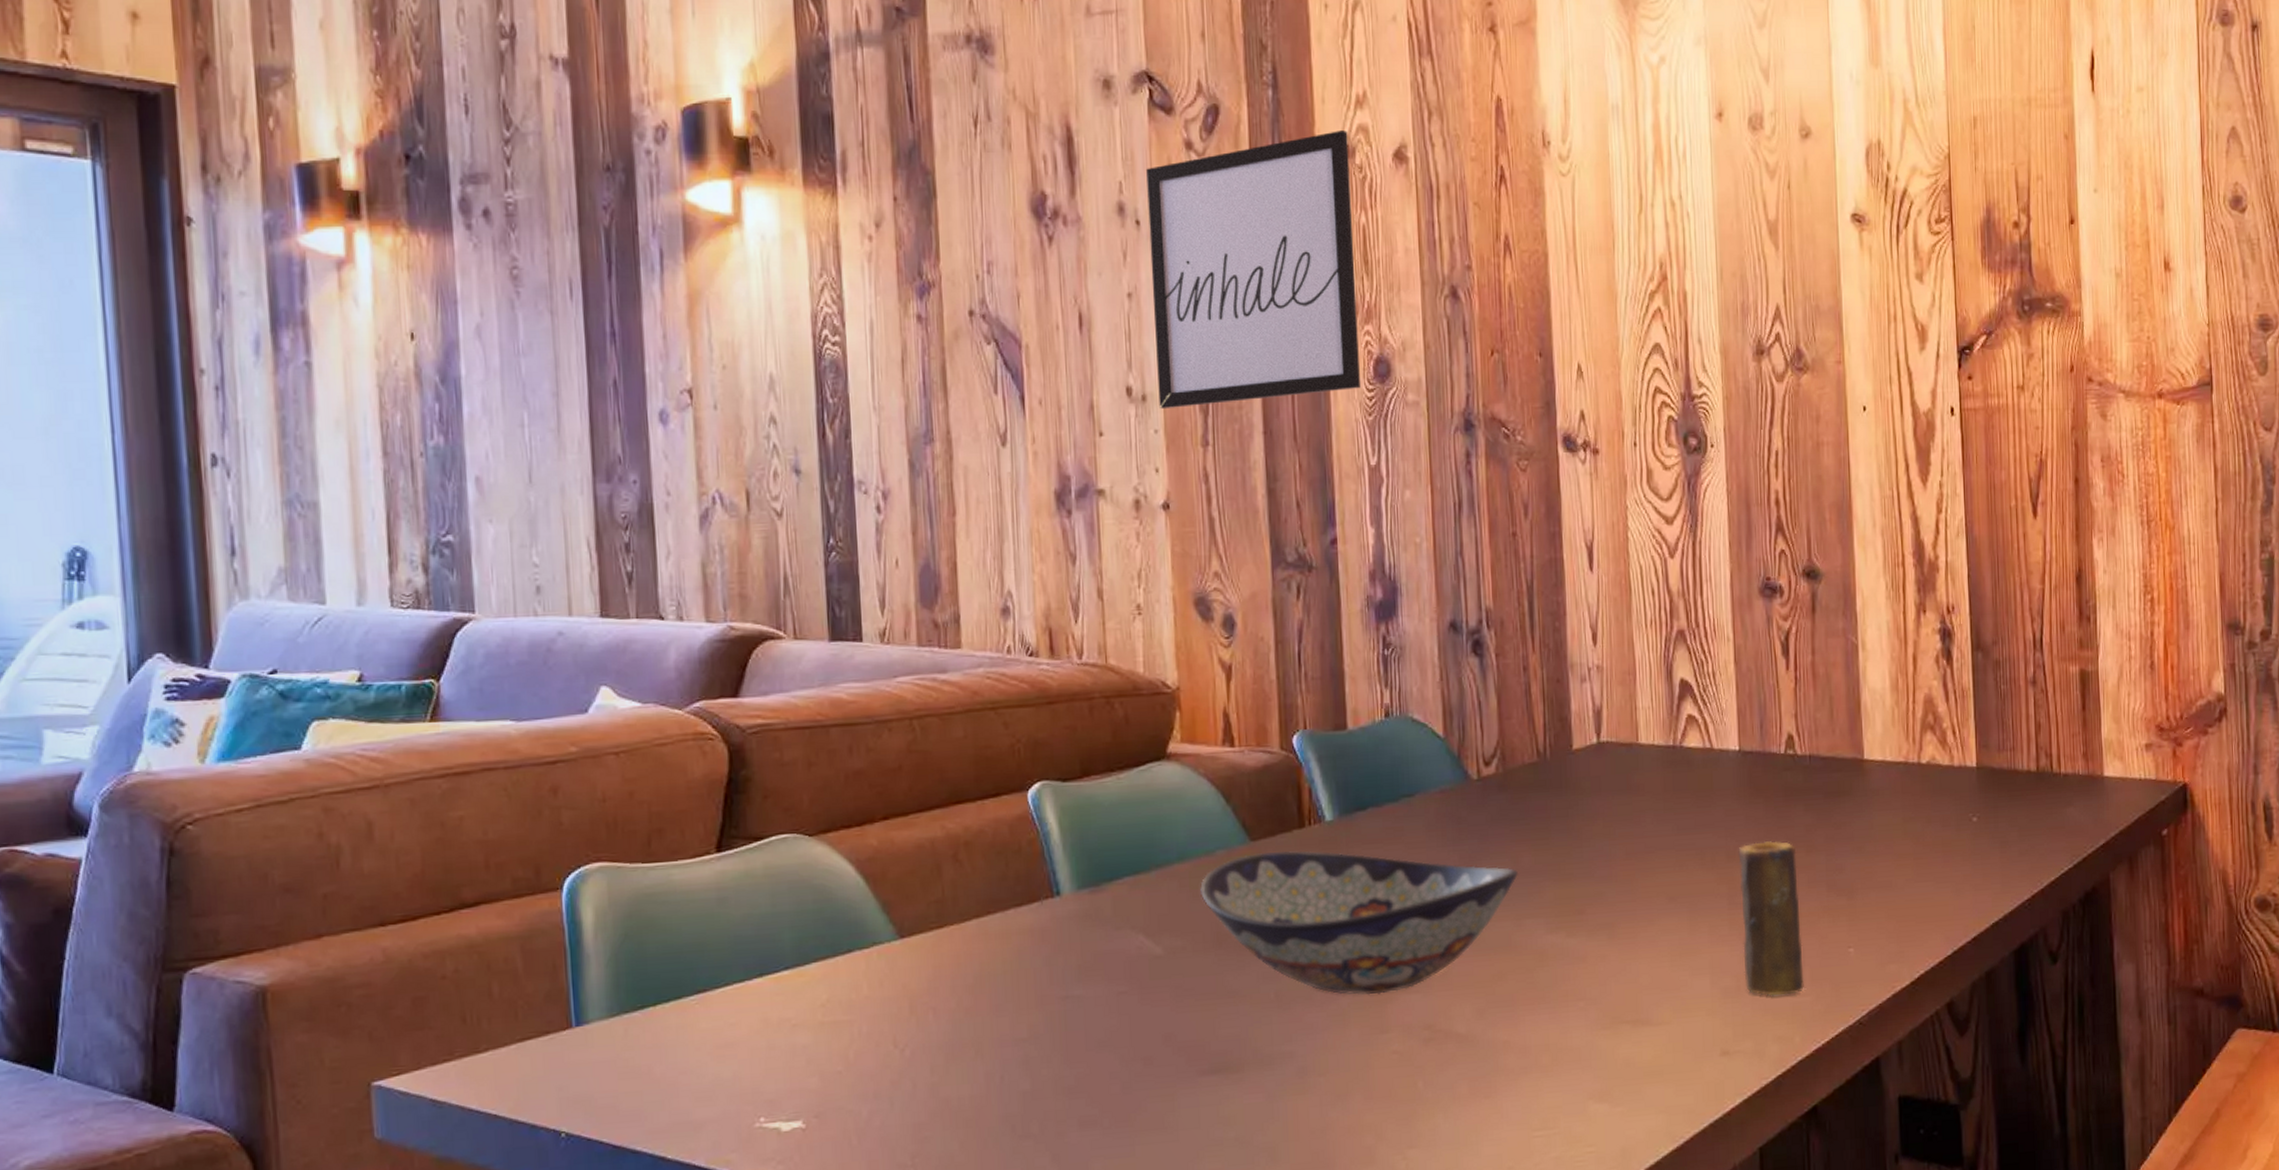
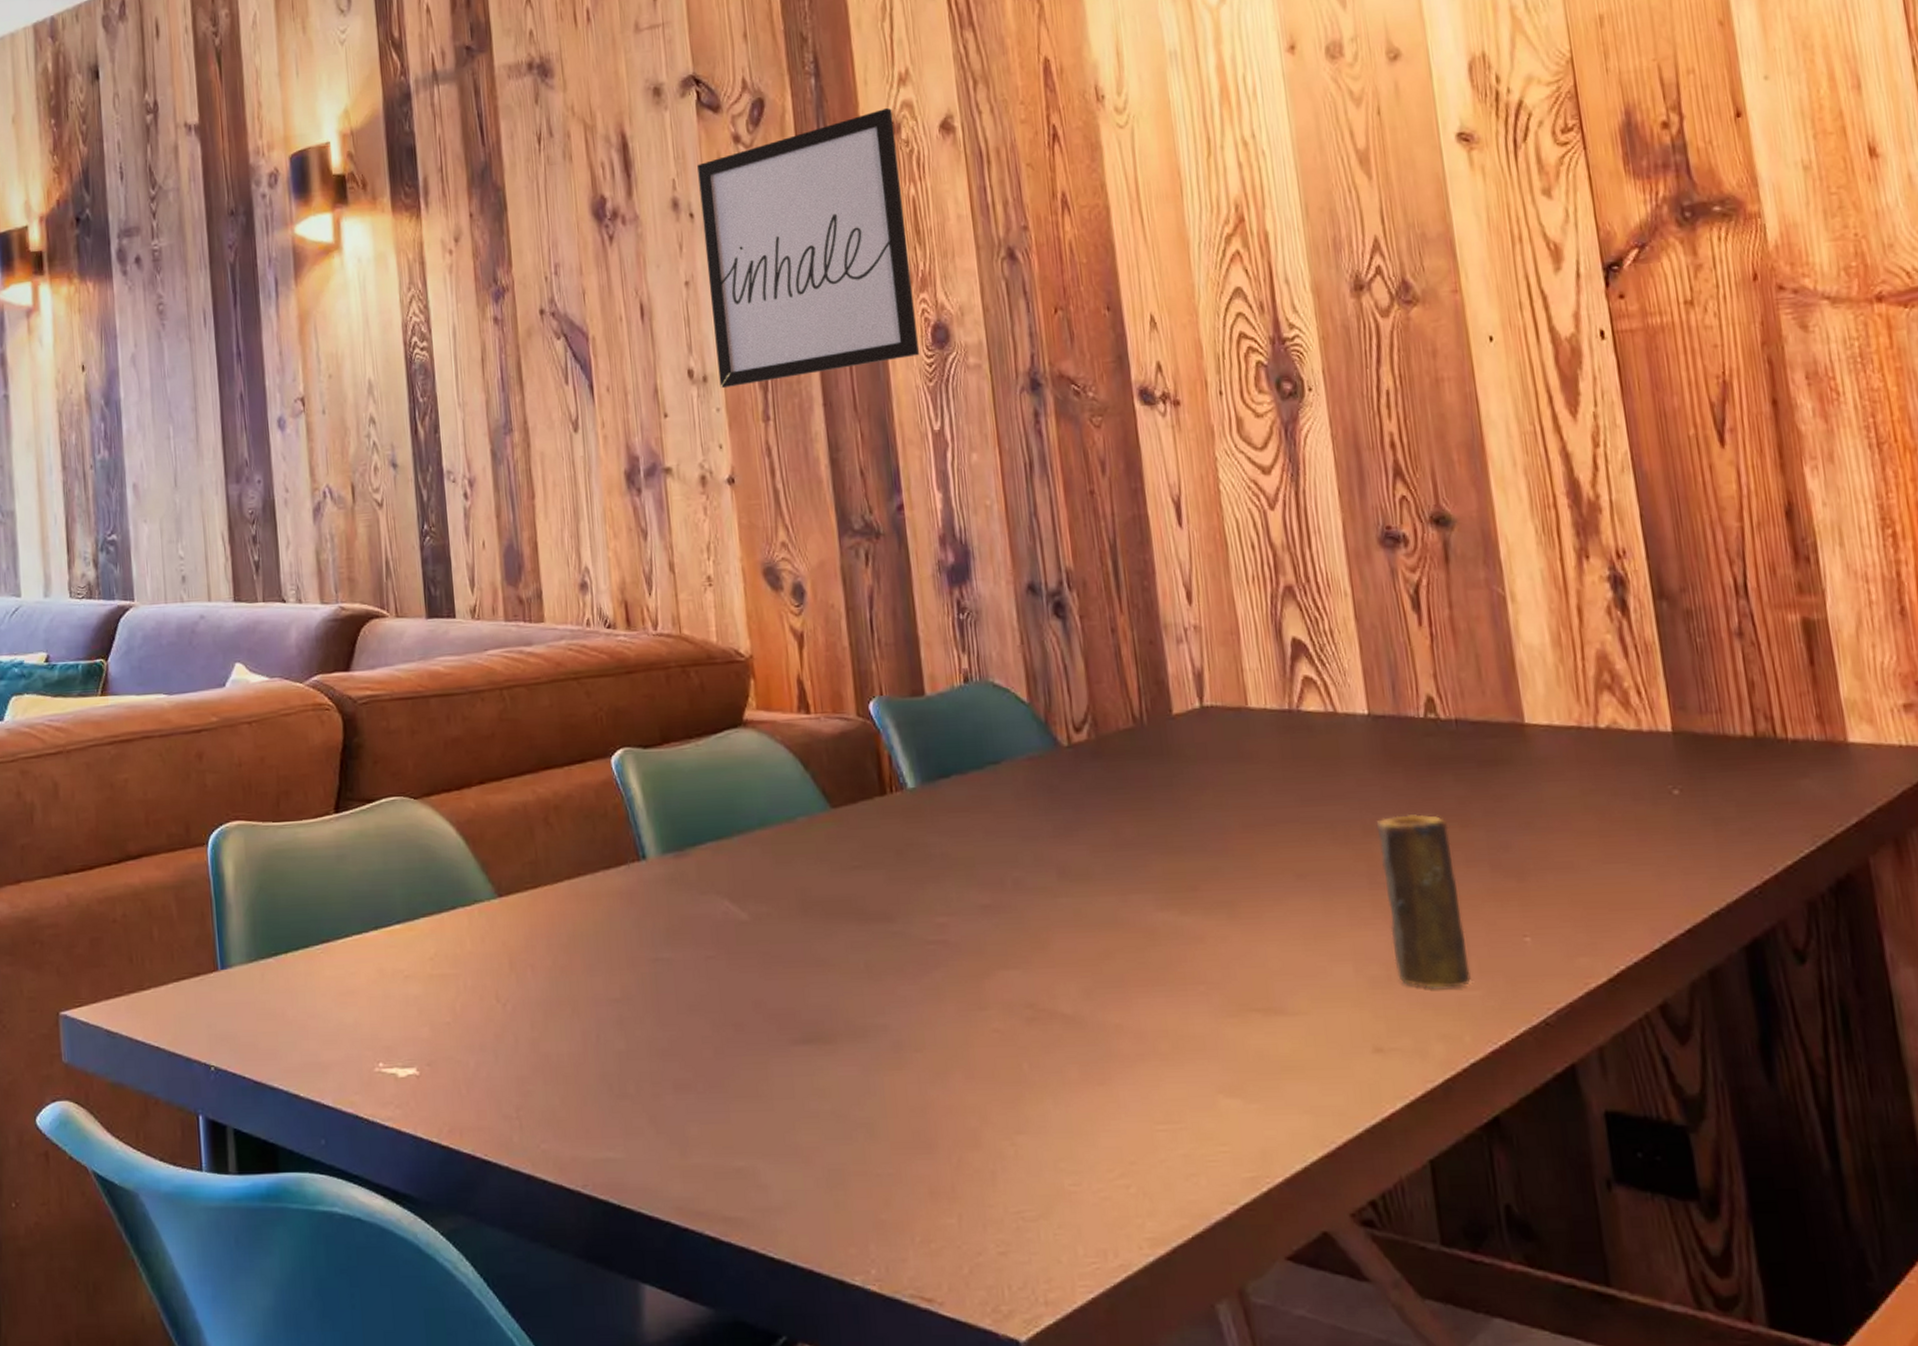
decorative bowl: present [1200,851,1518,995] -> none [783,818,1120,969]

